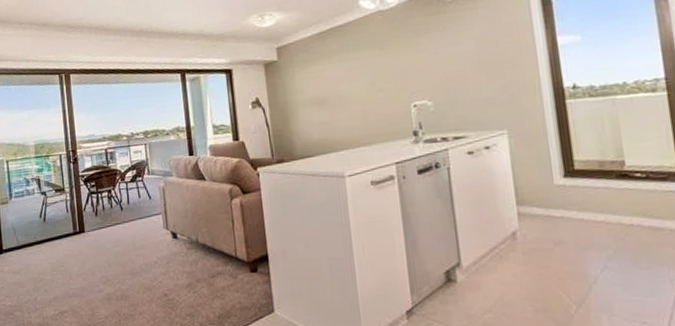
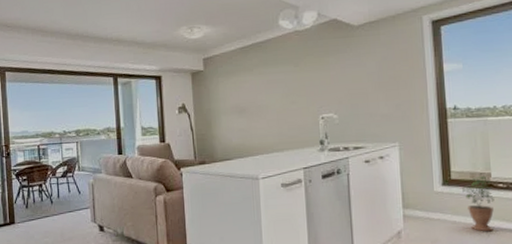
potted plant: none [589,162,632,231] -> present [462,174,494,232]

